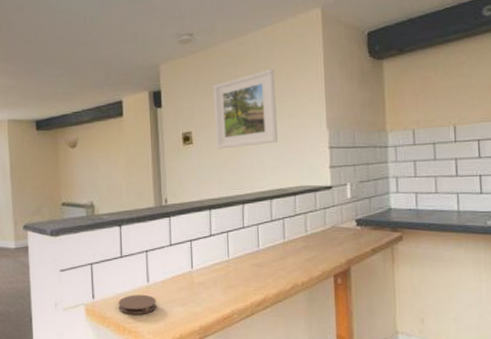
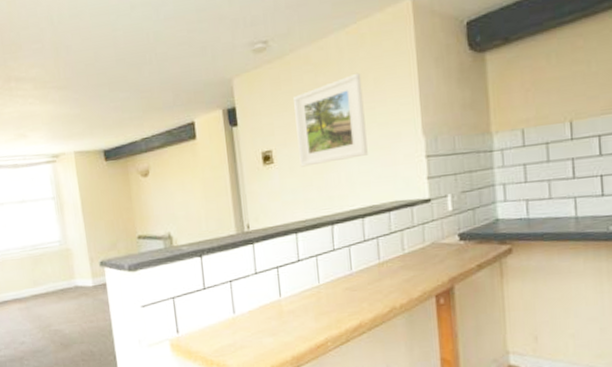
coaster: present [118,294,157,315] -> none [204,326,245,348]

